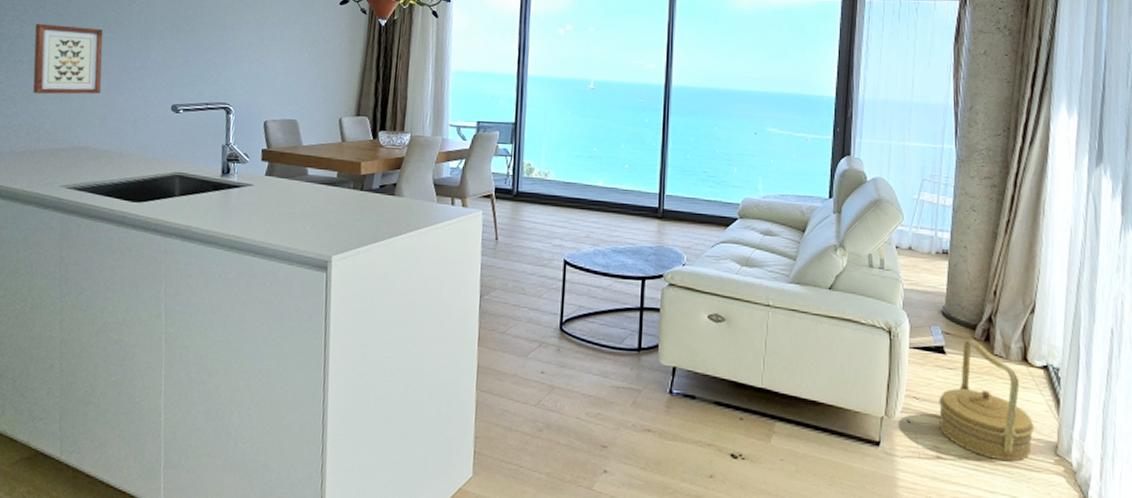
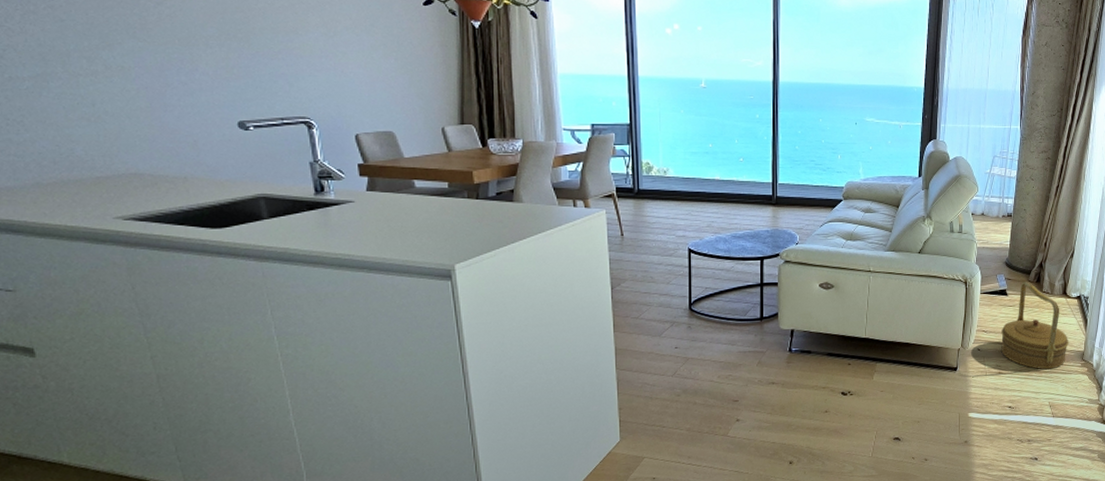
wall art: present [33,24,104,95] -> none [28,32,142,116]

